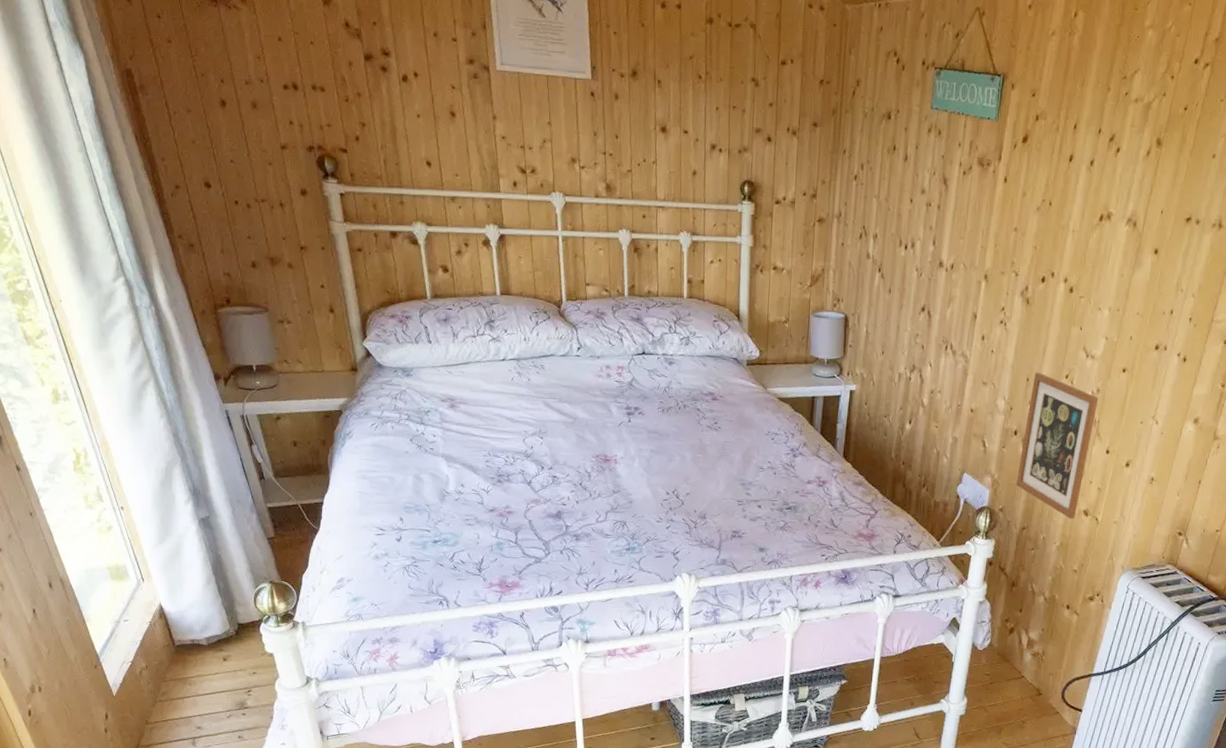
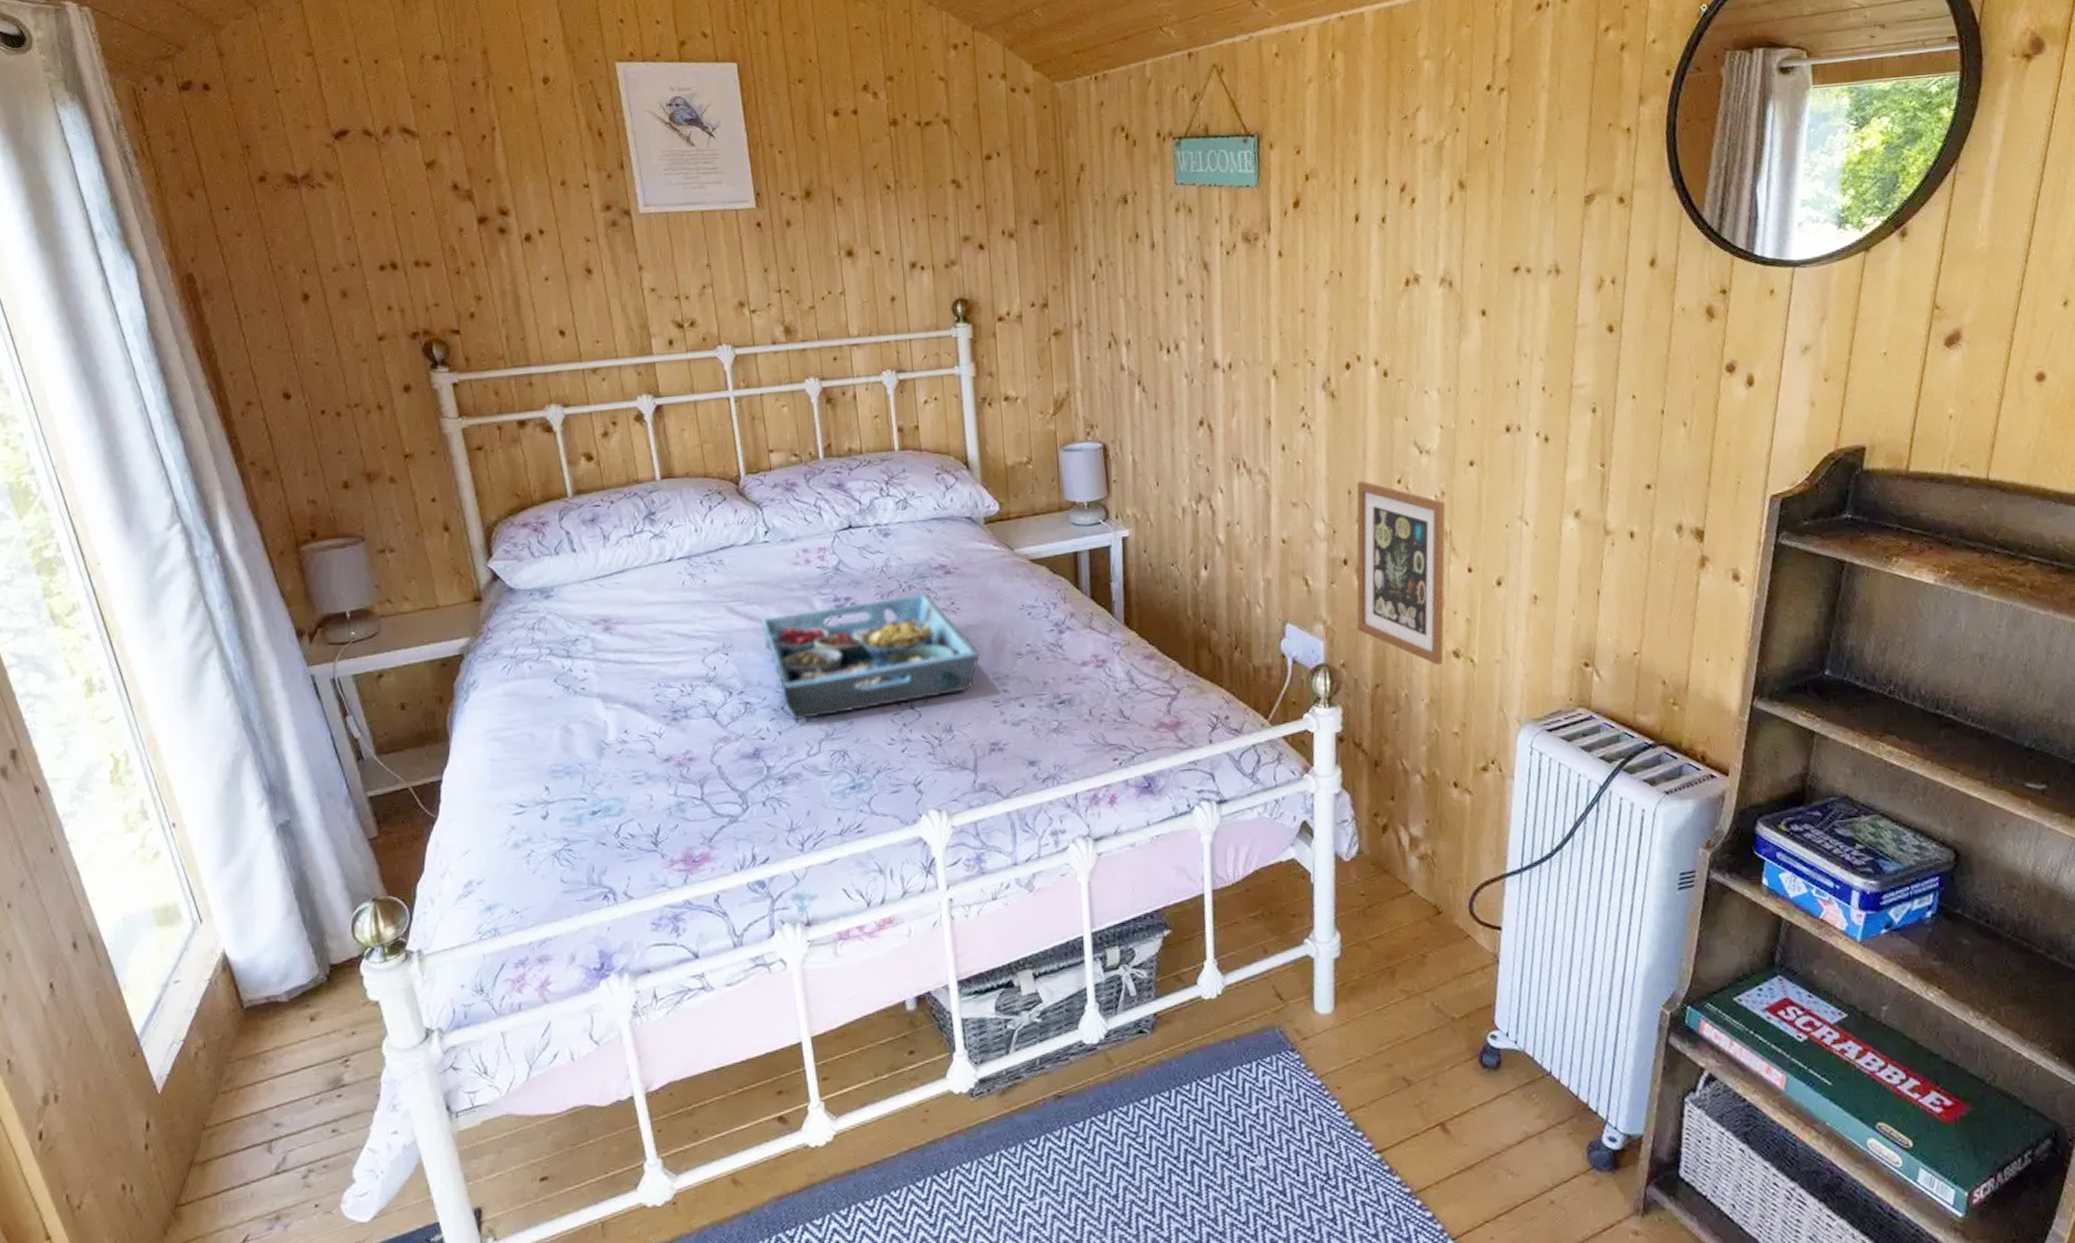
serving tray: none [569,411,732,495] -> present [761,592,980,720]

